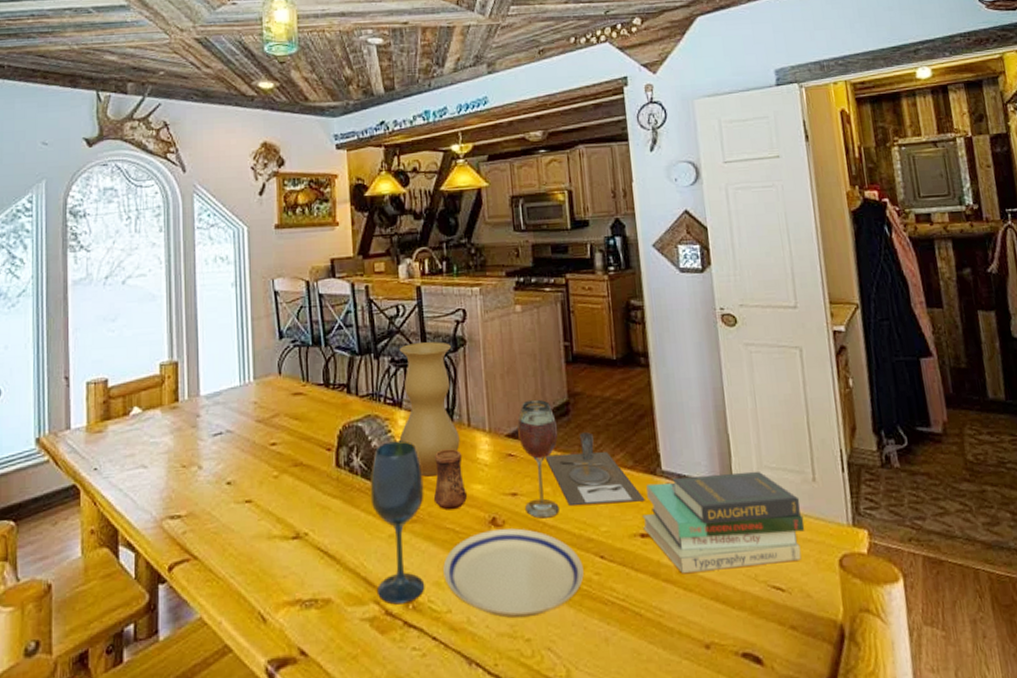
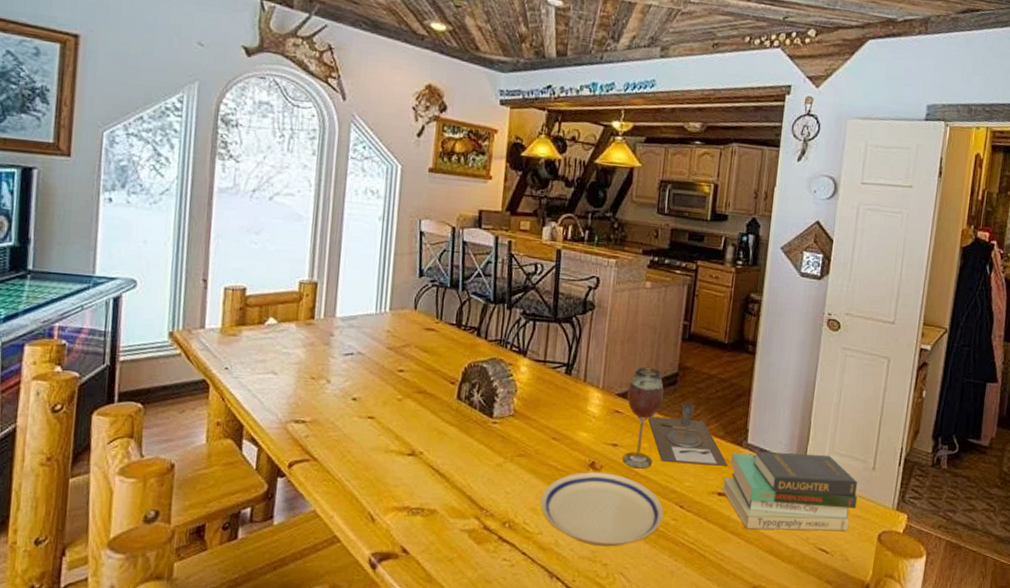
wineglass: present [370,440,425,605] -> none [479,384,536,522]
vase: present [399,341,460,477] -> none [519,300,580,420]
cup: present [434,449,467,510] -> none [543,398,574,451]

